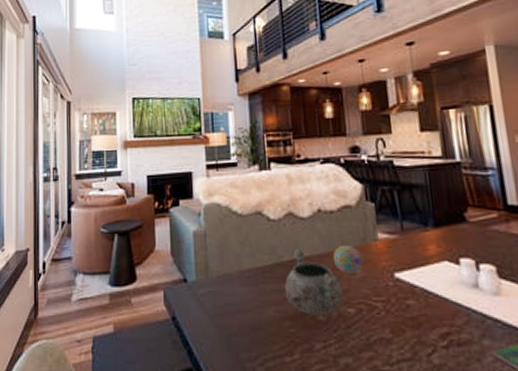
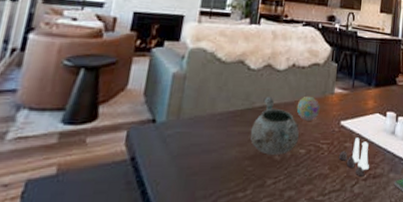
salt and pepper shaker set: none [400,293,449,343] -> present [338,137,369,177]

